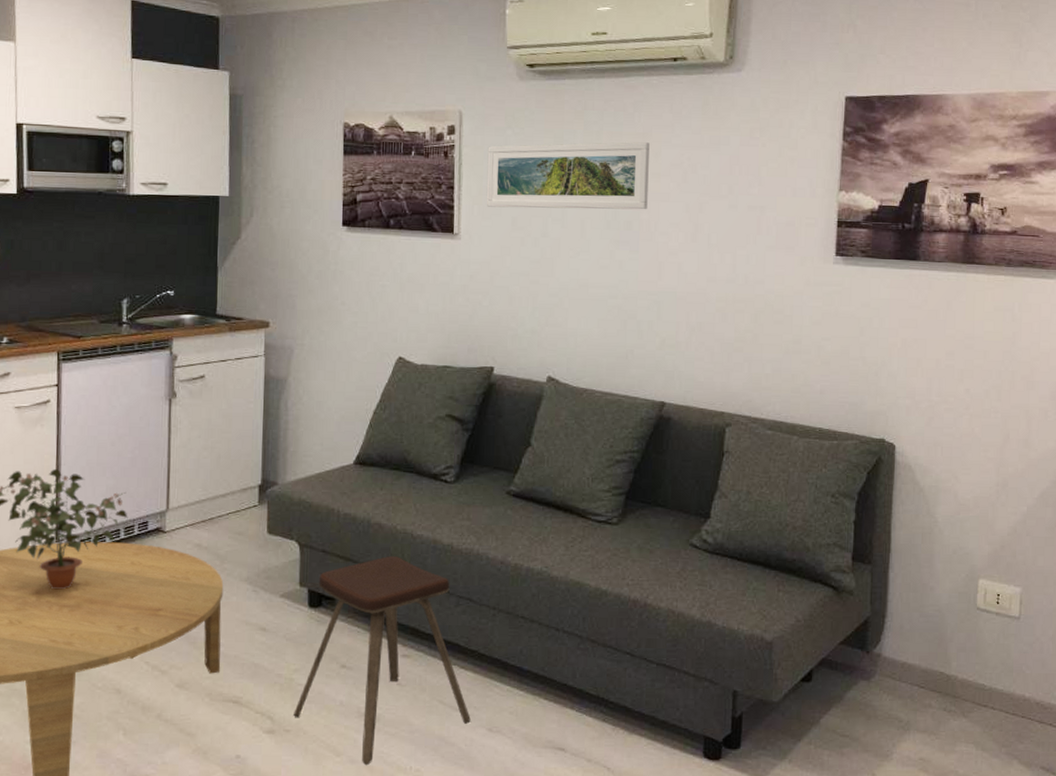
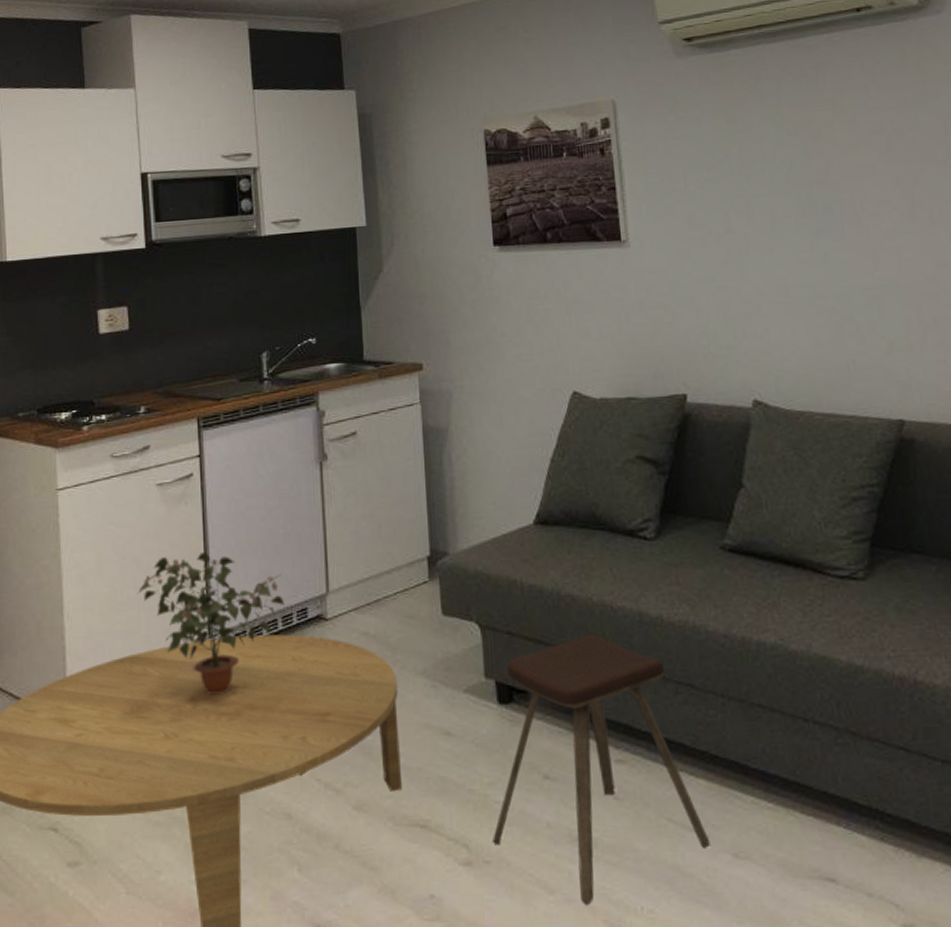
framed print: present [486,142,650,210] -> none [649,109,849,206]

